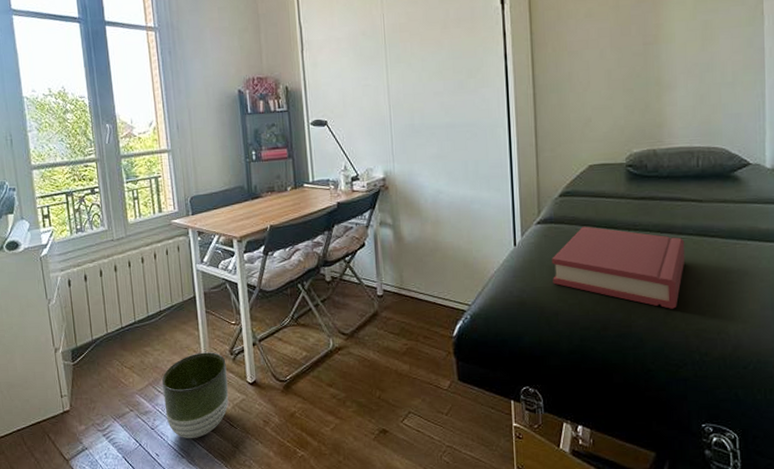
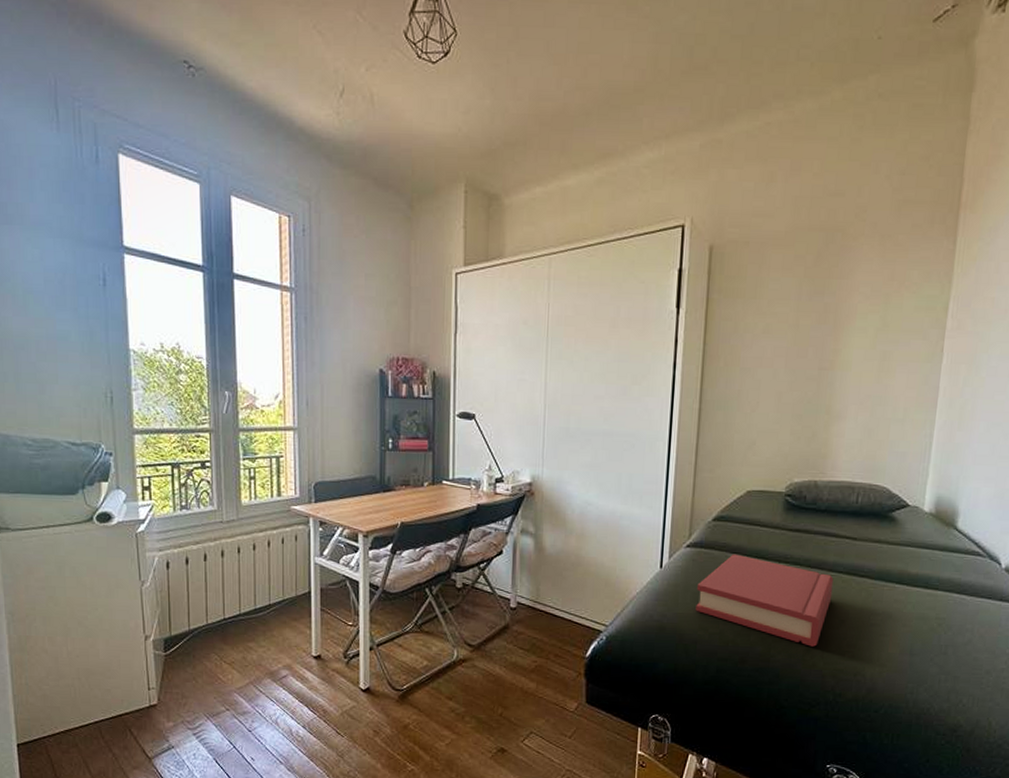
planter: present [161,352,229,439] -> none [264,653,338,745]

